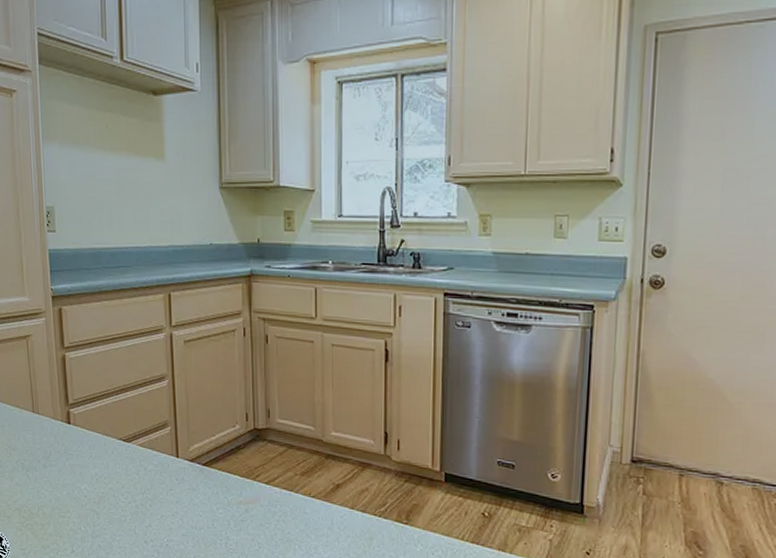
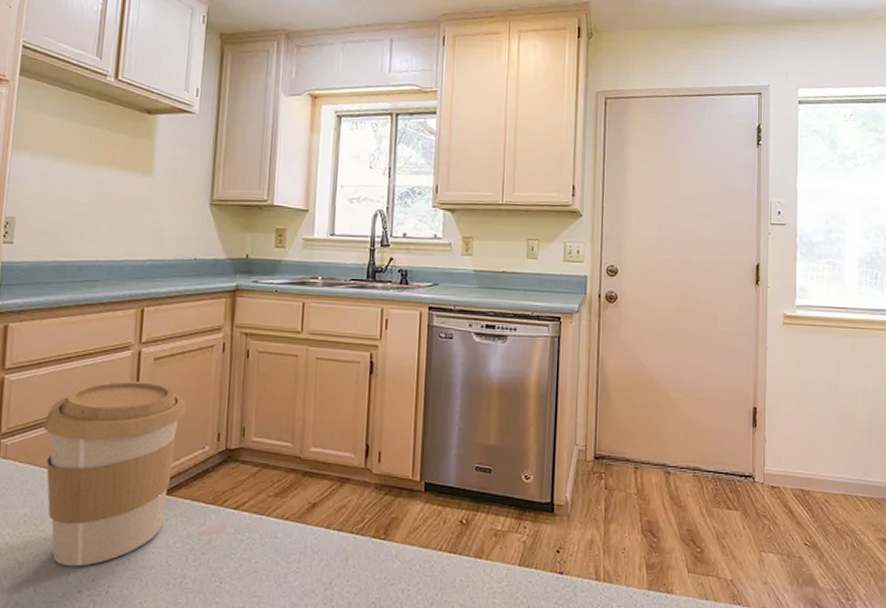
coffee cup: none [100,361,216,522] -> present [43,380,186,567]

